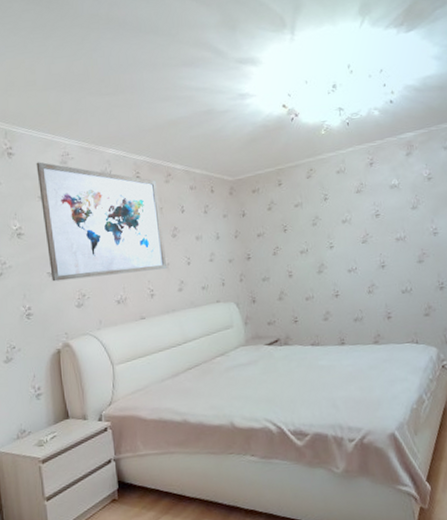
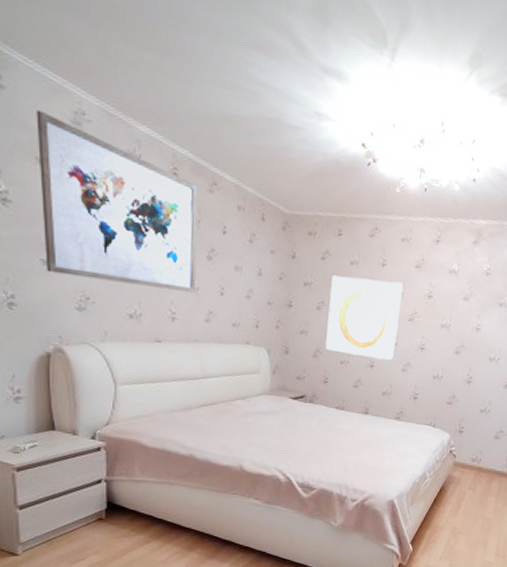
wall art: none [281,210,357,291] -> present [325,275,403,361]

